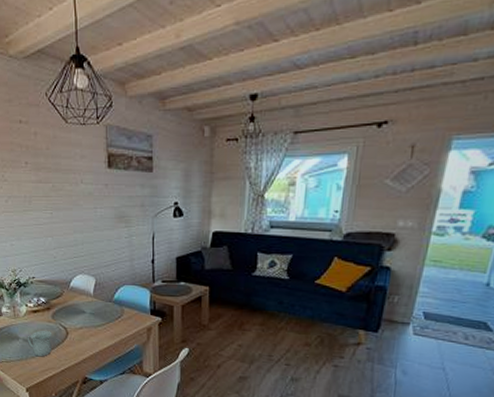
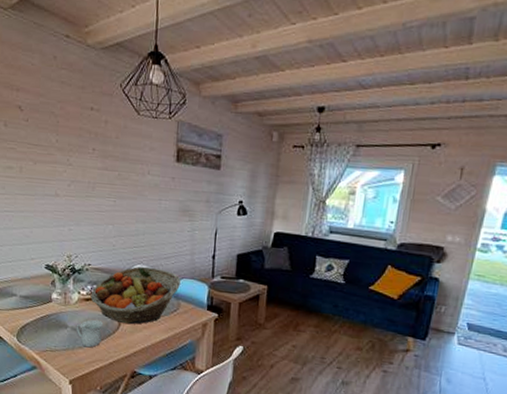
fruit basket: none [37,275,122,333] -> present [90,266,181,325]

